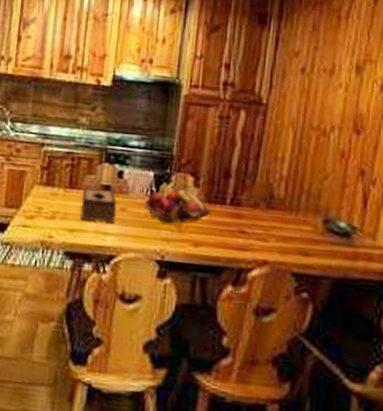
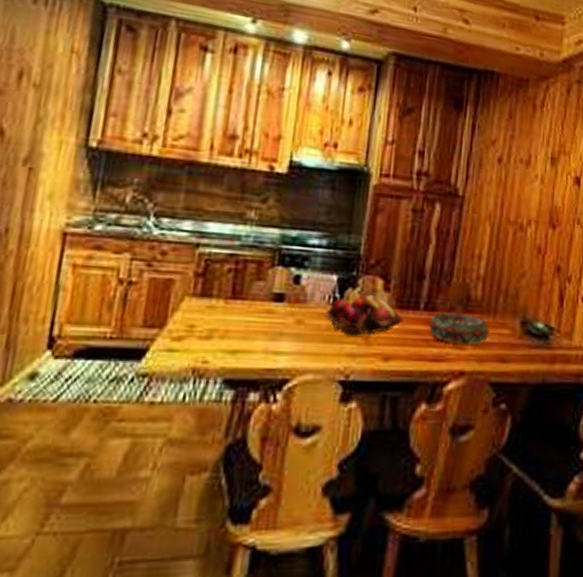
tissue box: present [81,187,117,223] -> none [246,296,292,339]
decorative bowl: none [235,207,292,239] -> present [429,312,490,345]

